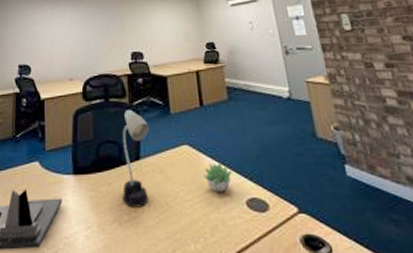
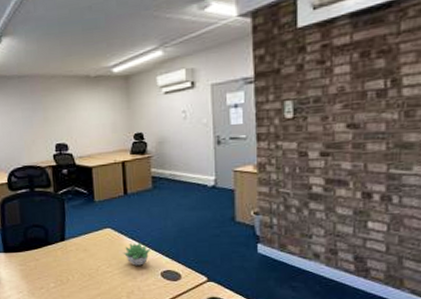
desk lamp: present [122,109,150,208] -> none [48,198,75,278]

